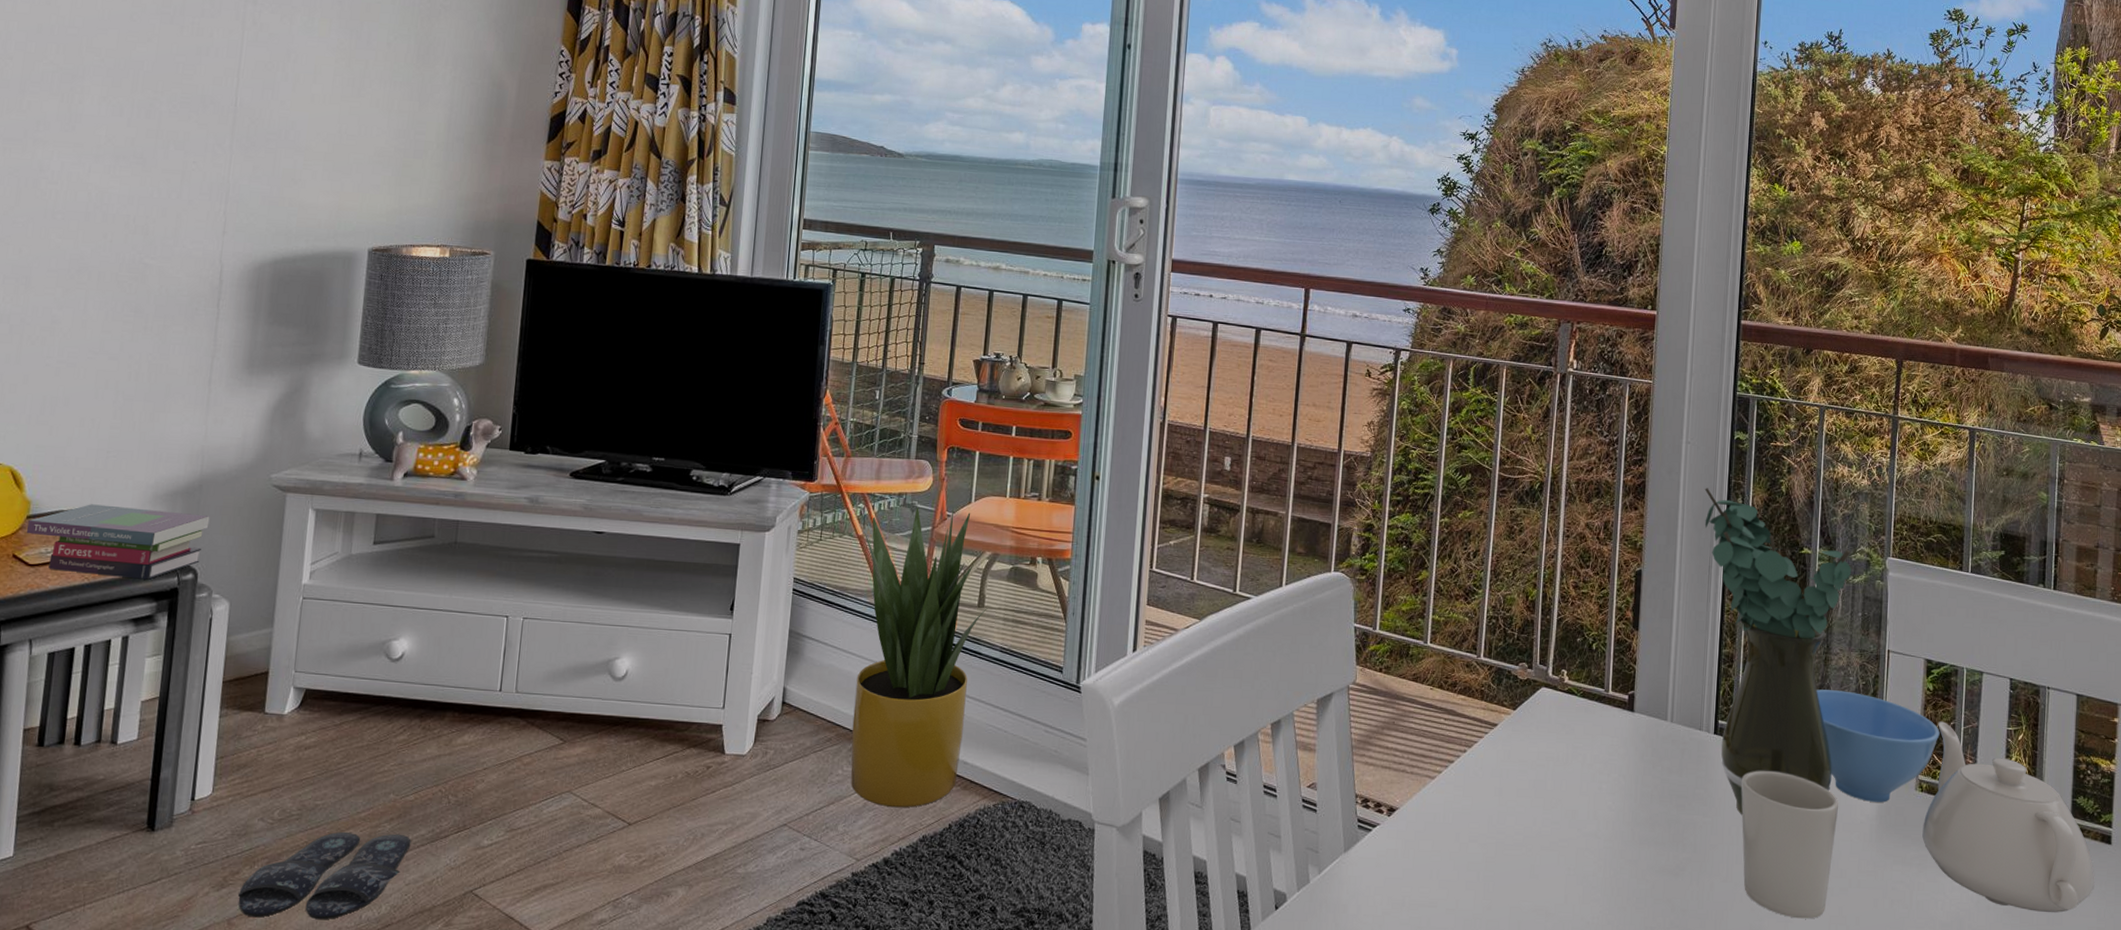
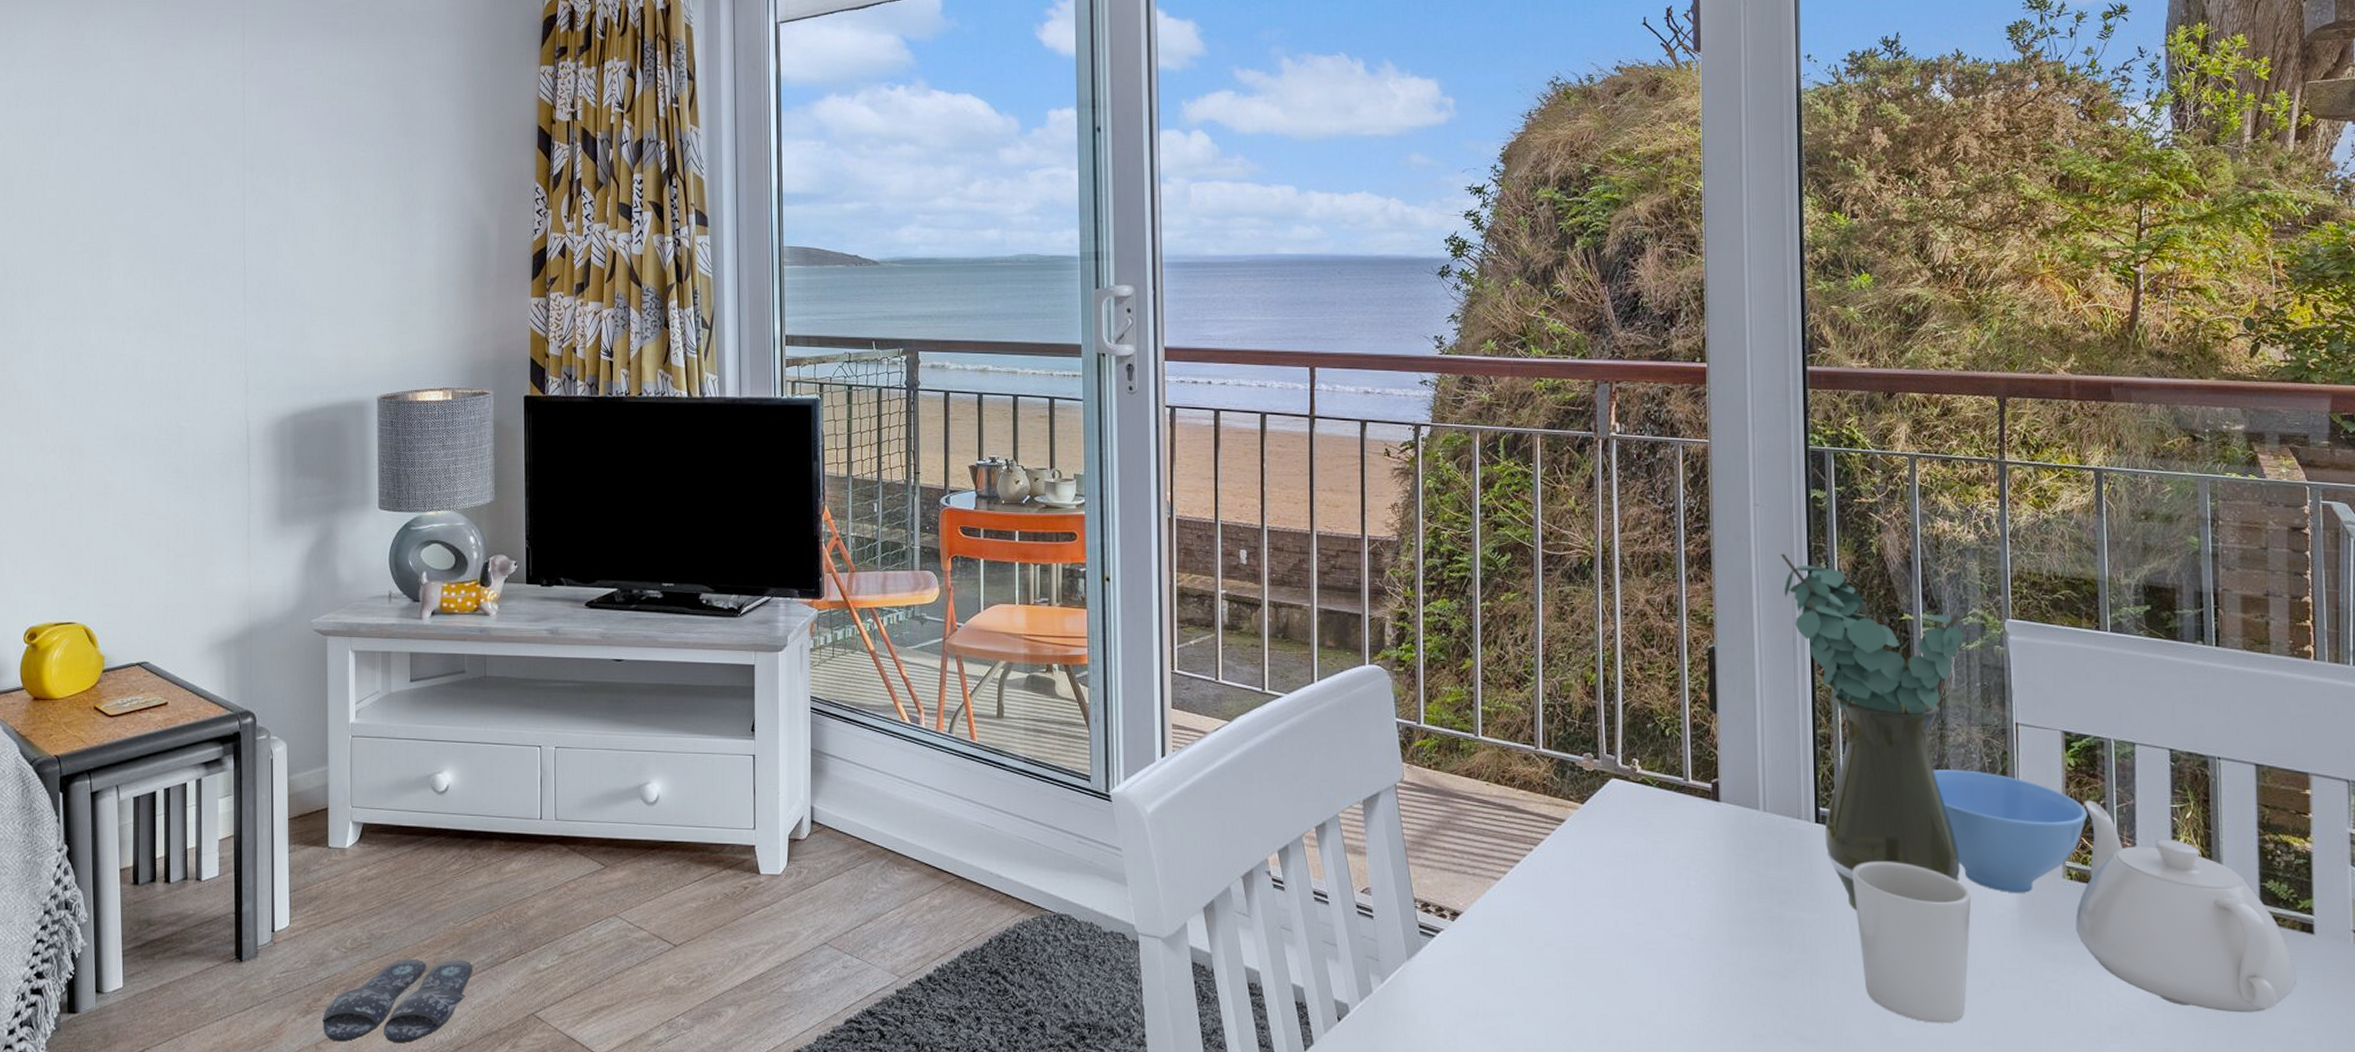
books: present [26,504,210,580] -> none [103,656,261,725]
planter: present [851,507,988,808] -> none [875,617,1007,924]

